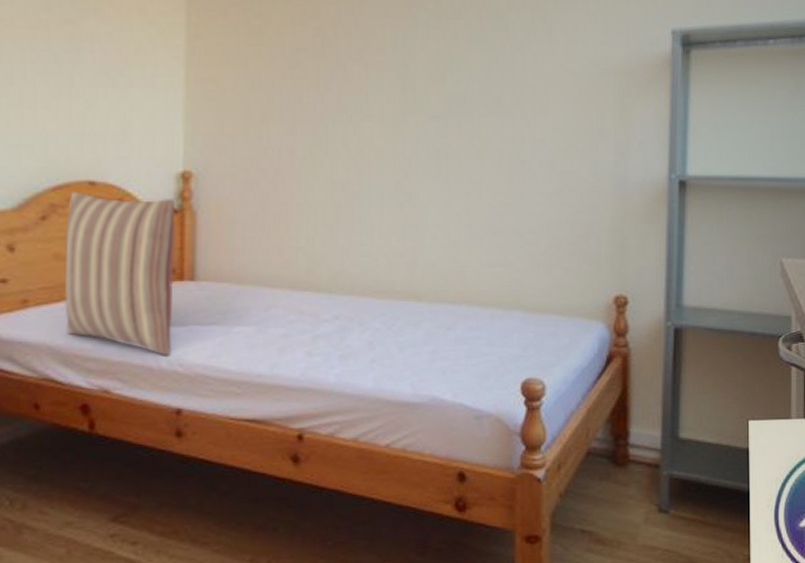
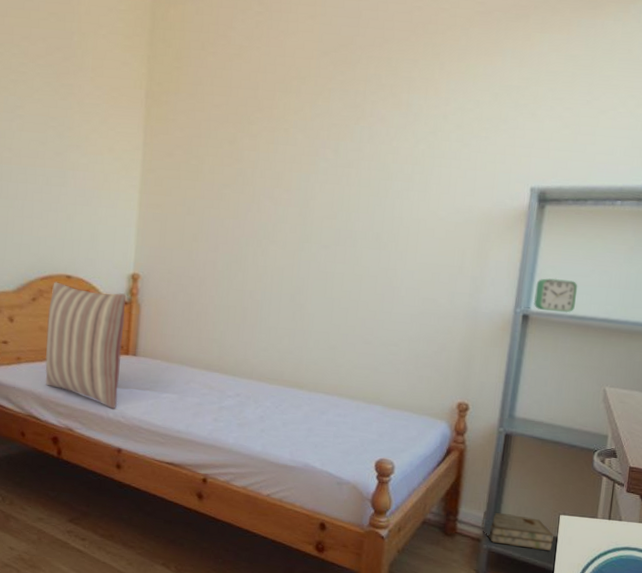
decorative box: none [658,427,744,469] -> present [481,511,554,551]
alarm clock: none [690,134,738,175] -> present [534,278,578,313]

